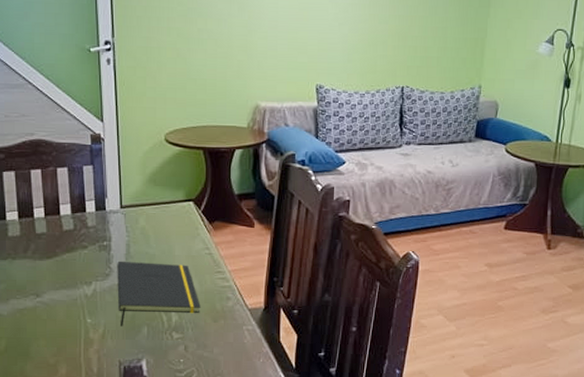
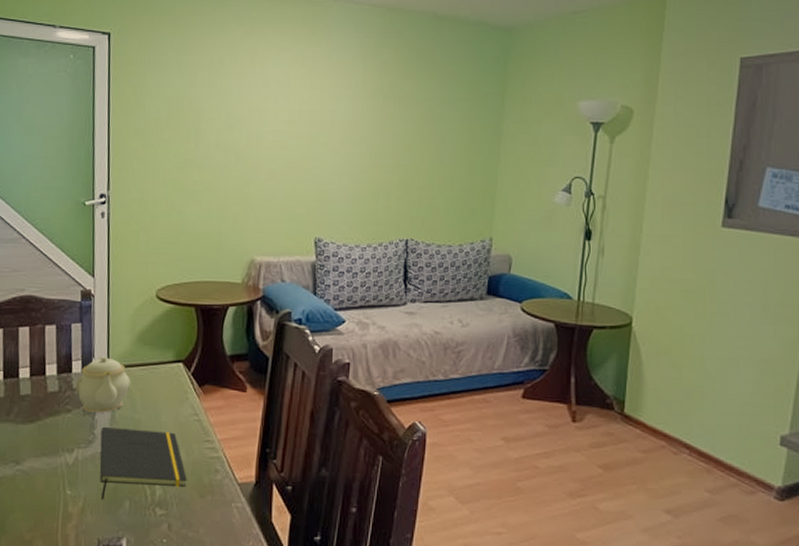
teapot: none [90,196,143,249] -> present [75,356,130,413]

